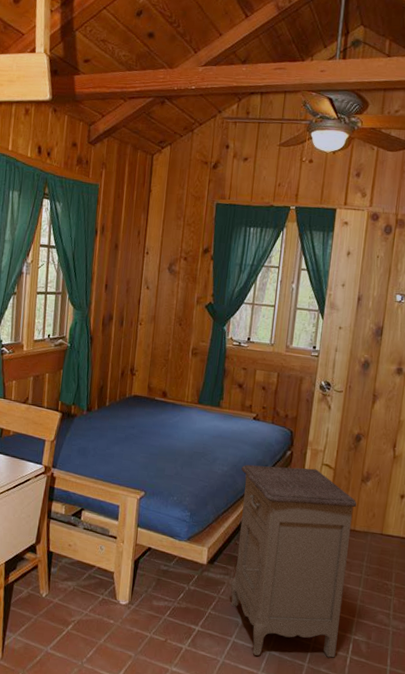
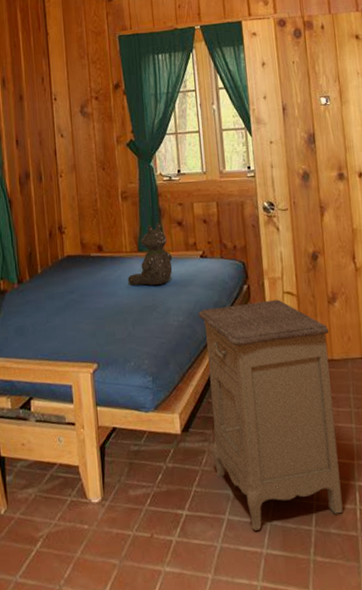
teddy bear: none [184,382,228,437] -> present [127,223,173,286]

